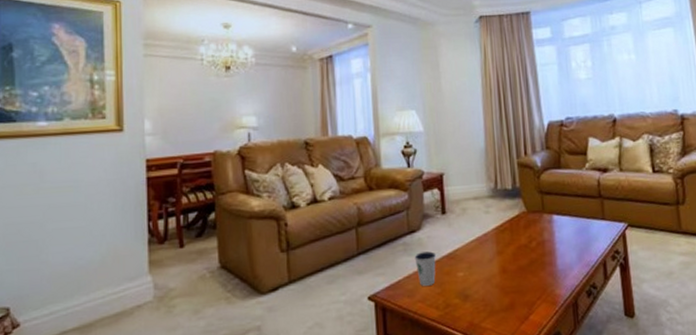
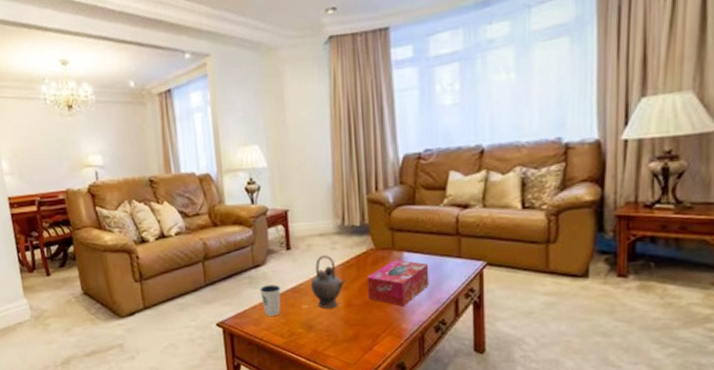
teapot: none [465,219,502,276] -> present [310,255,348,309]
tissue box: none [520,223,579,272] -> present [366,260,429,307]

